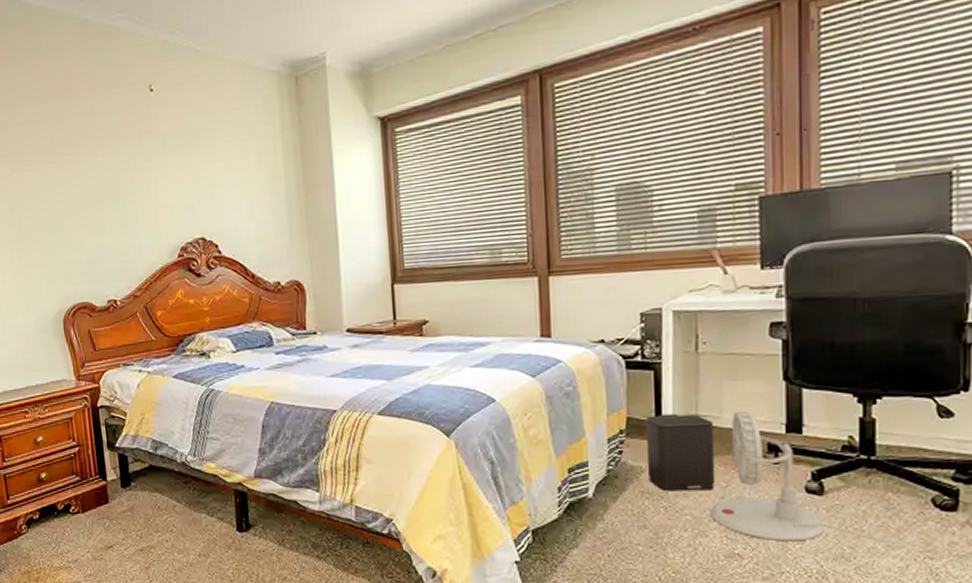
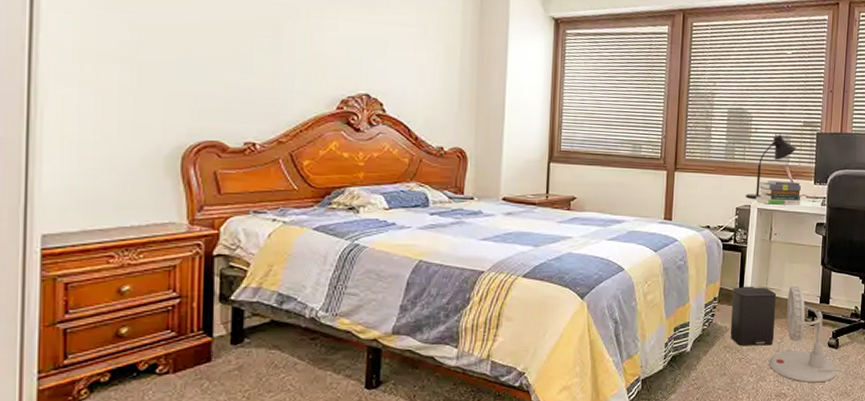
desk lamp: none [652,207,728,301] -> present [745,134,797,200]
books: none [668,268,741,305] -> present [755,180,801,205]

